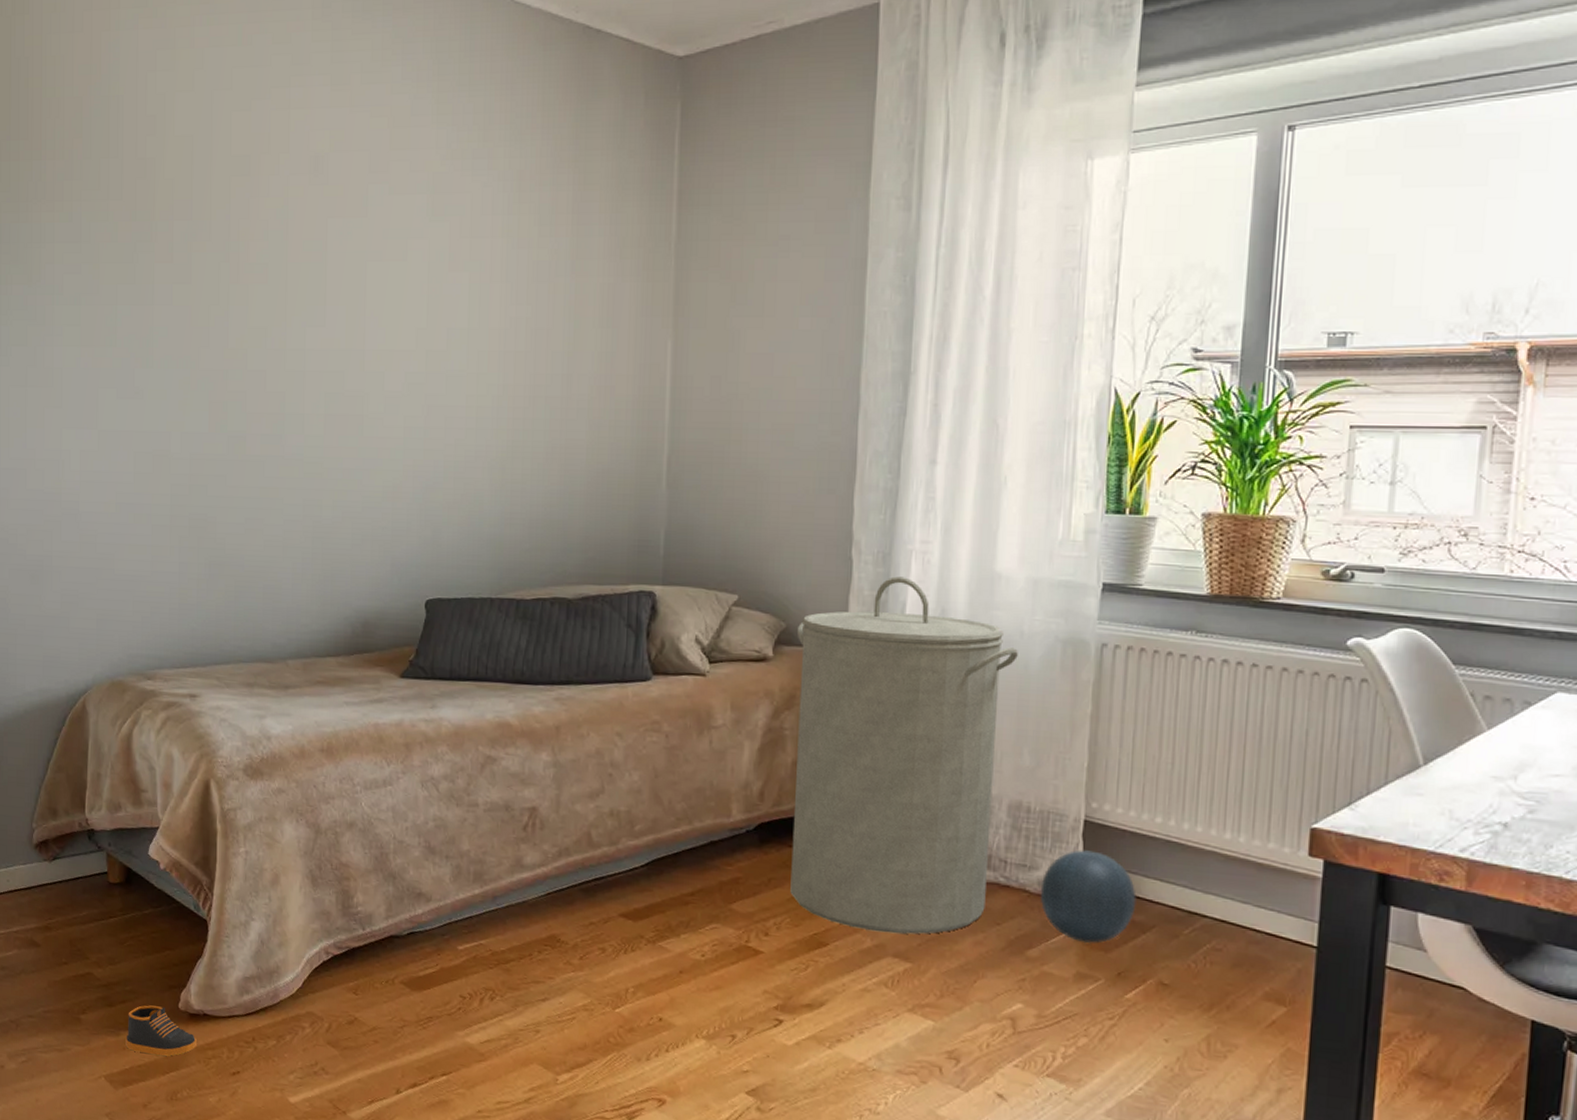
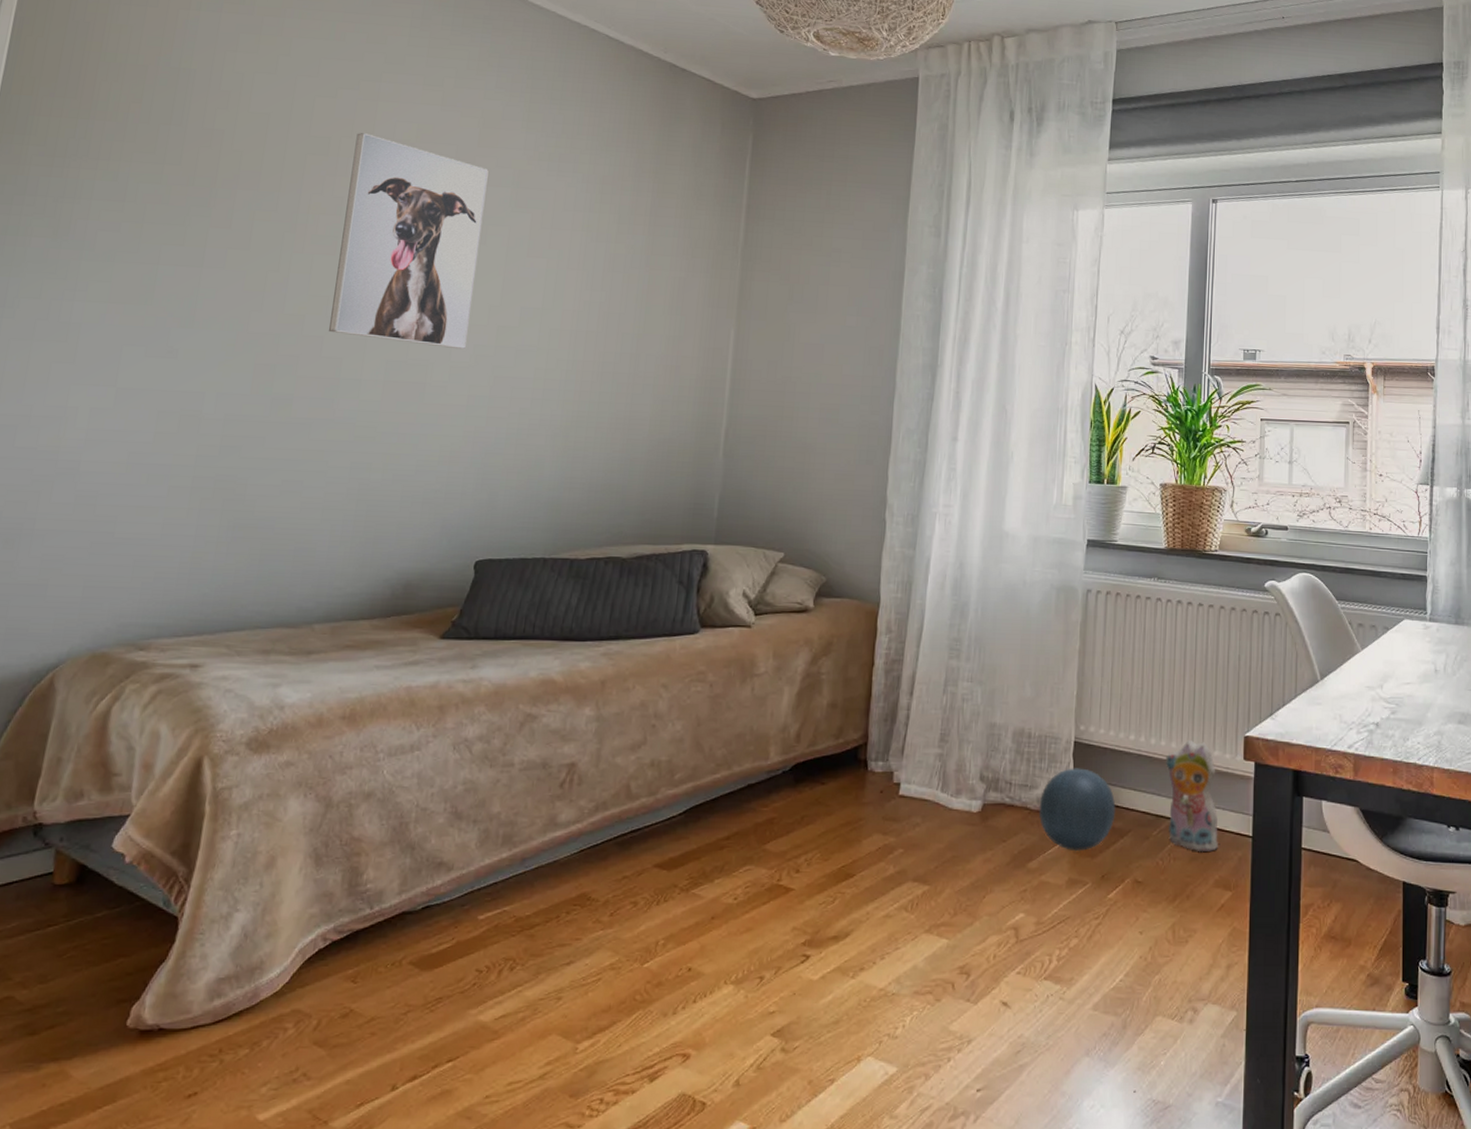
shoe: present [125,1005,198,1056] -> none [46,1027,146,1088]
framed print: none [270,147,403,377] -> present [329,133,489,349]
laundry hamper: present [790,576,1018,935] -> none [821,535,1022,859]
plush toy: none [1201,828,1273,959] -> present [1165,740,1220,853]

